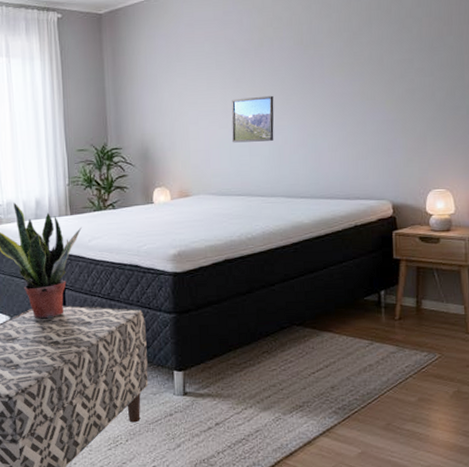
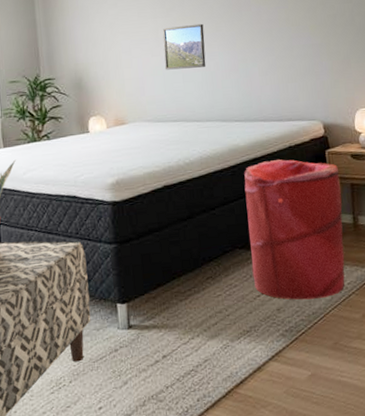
laundry hamper: none [306,239,406,380] -> present [244,159,345,300]

